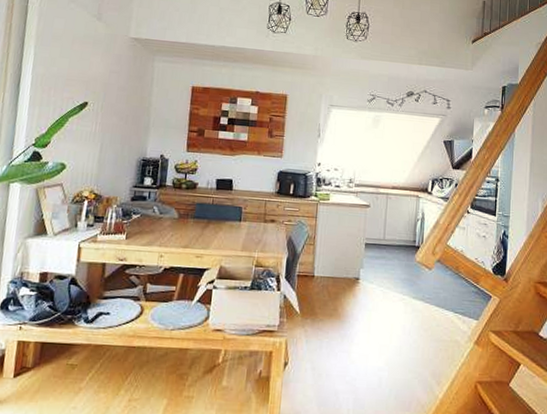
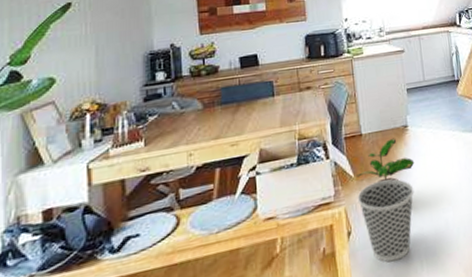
wastebasket: none [299,323,354,402] -> present [357,179,414,262]
potted plant: none [302,287,360,328] -> present [356,138,415,182]

